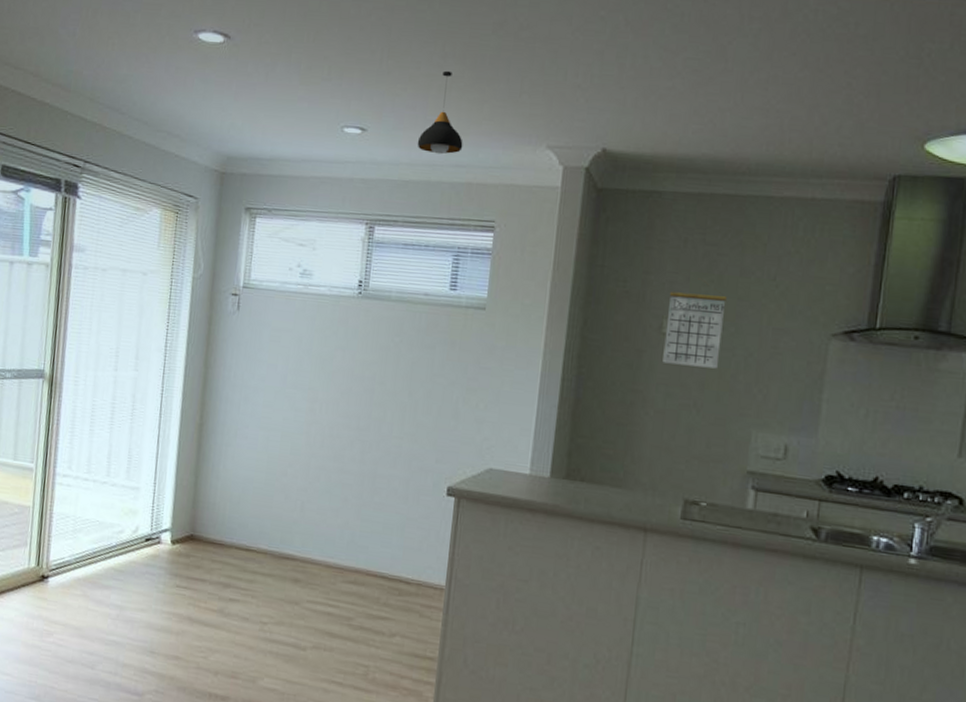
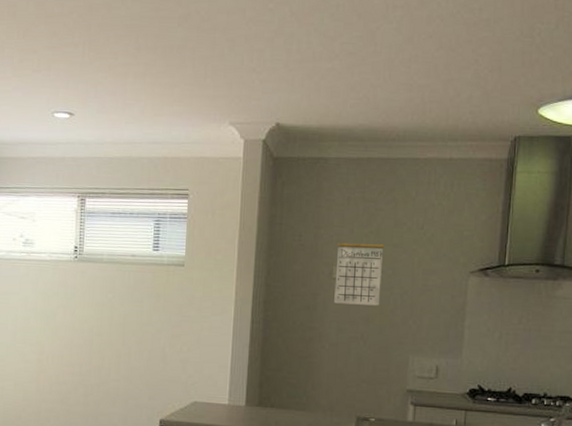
pendant light: present [417,70,463,155] -> none [118,60,158,133]

